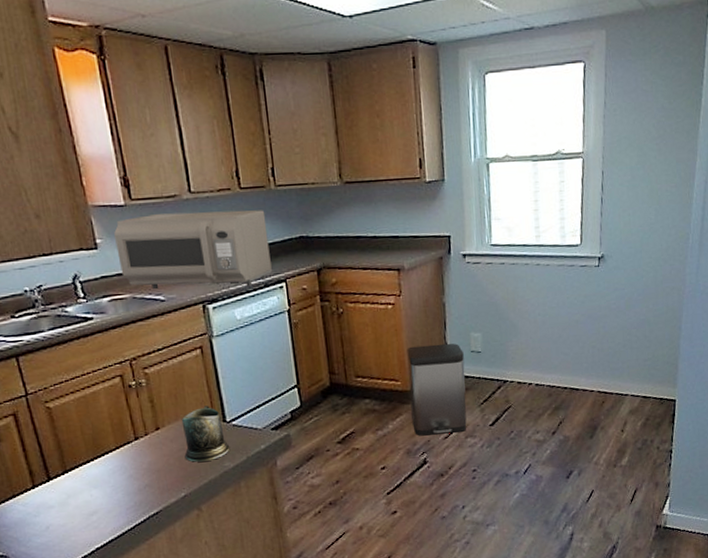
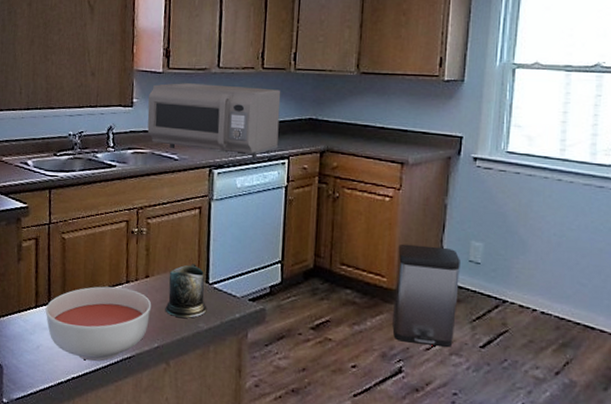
bowl: none [46,445,171,528] -> present [45,286,152,362]

